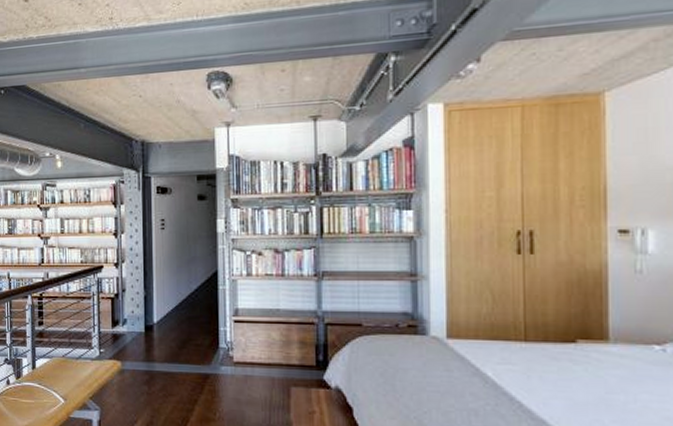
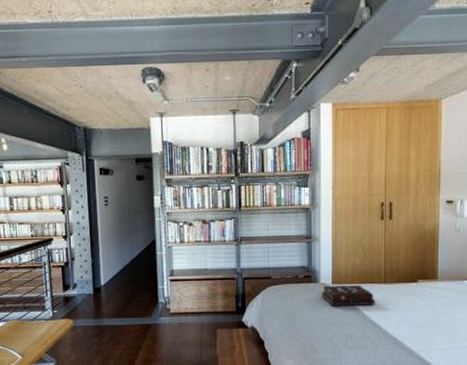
hardback book: none [433,340,512,371] -> present [322,285,375,306]

